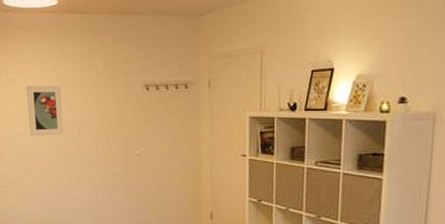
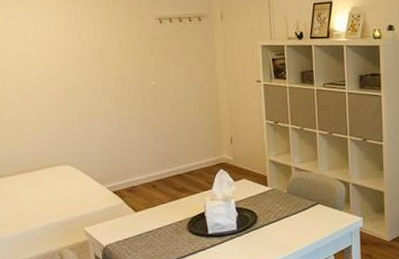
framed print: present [26,85,64,136] -> none [27,19,72,72]

